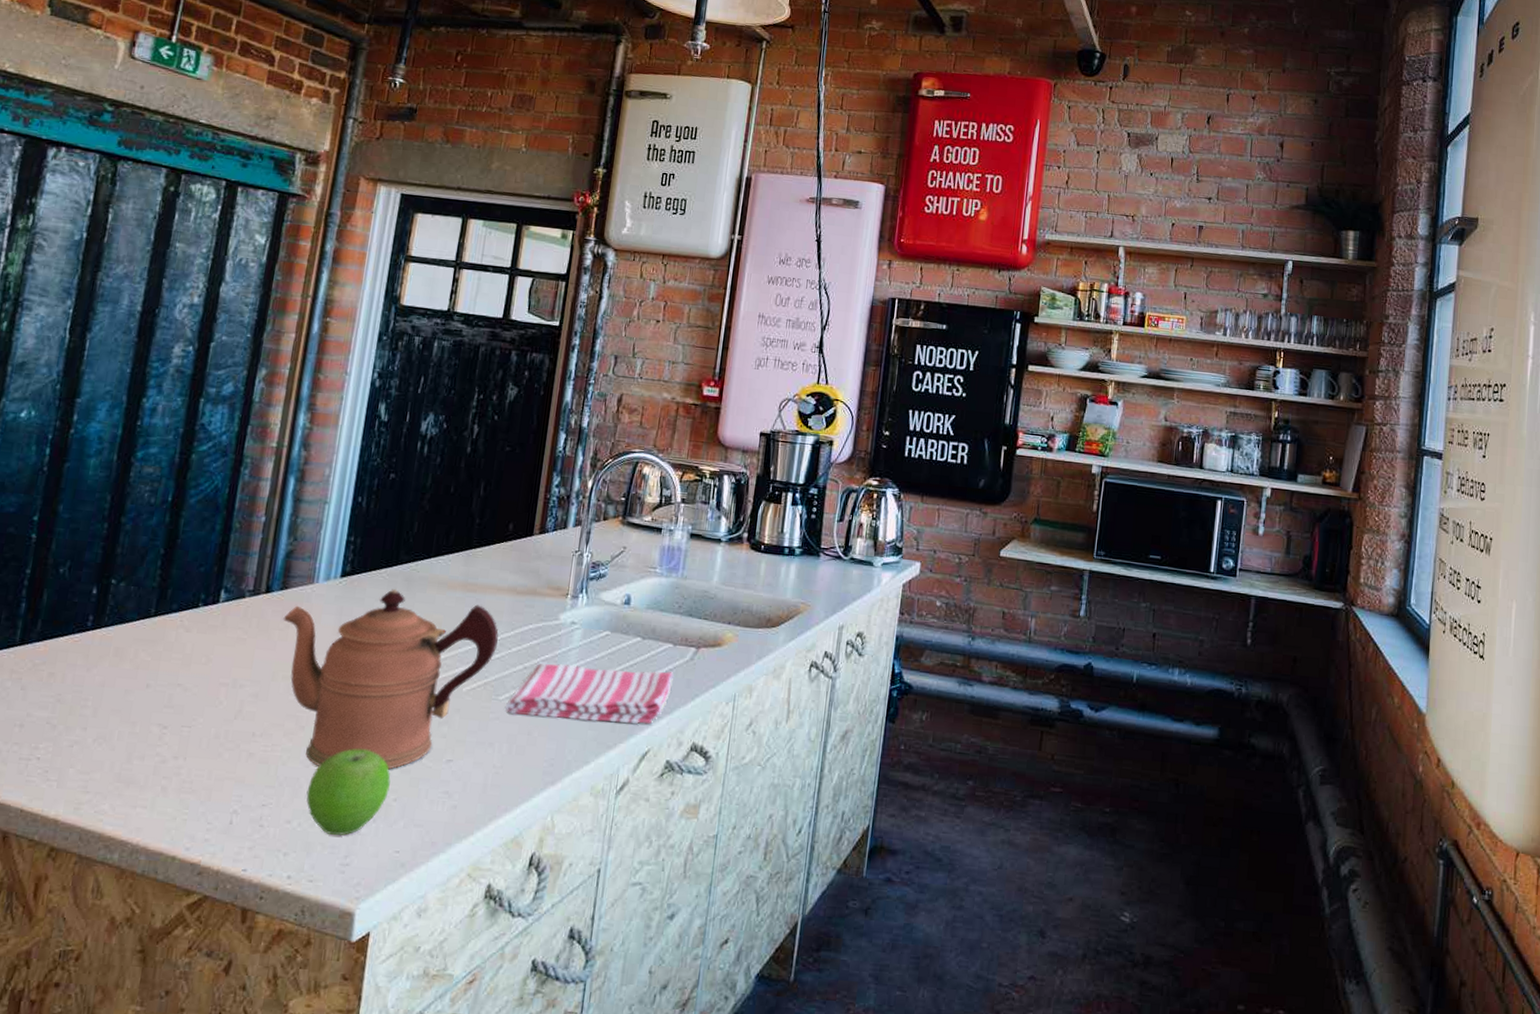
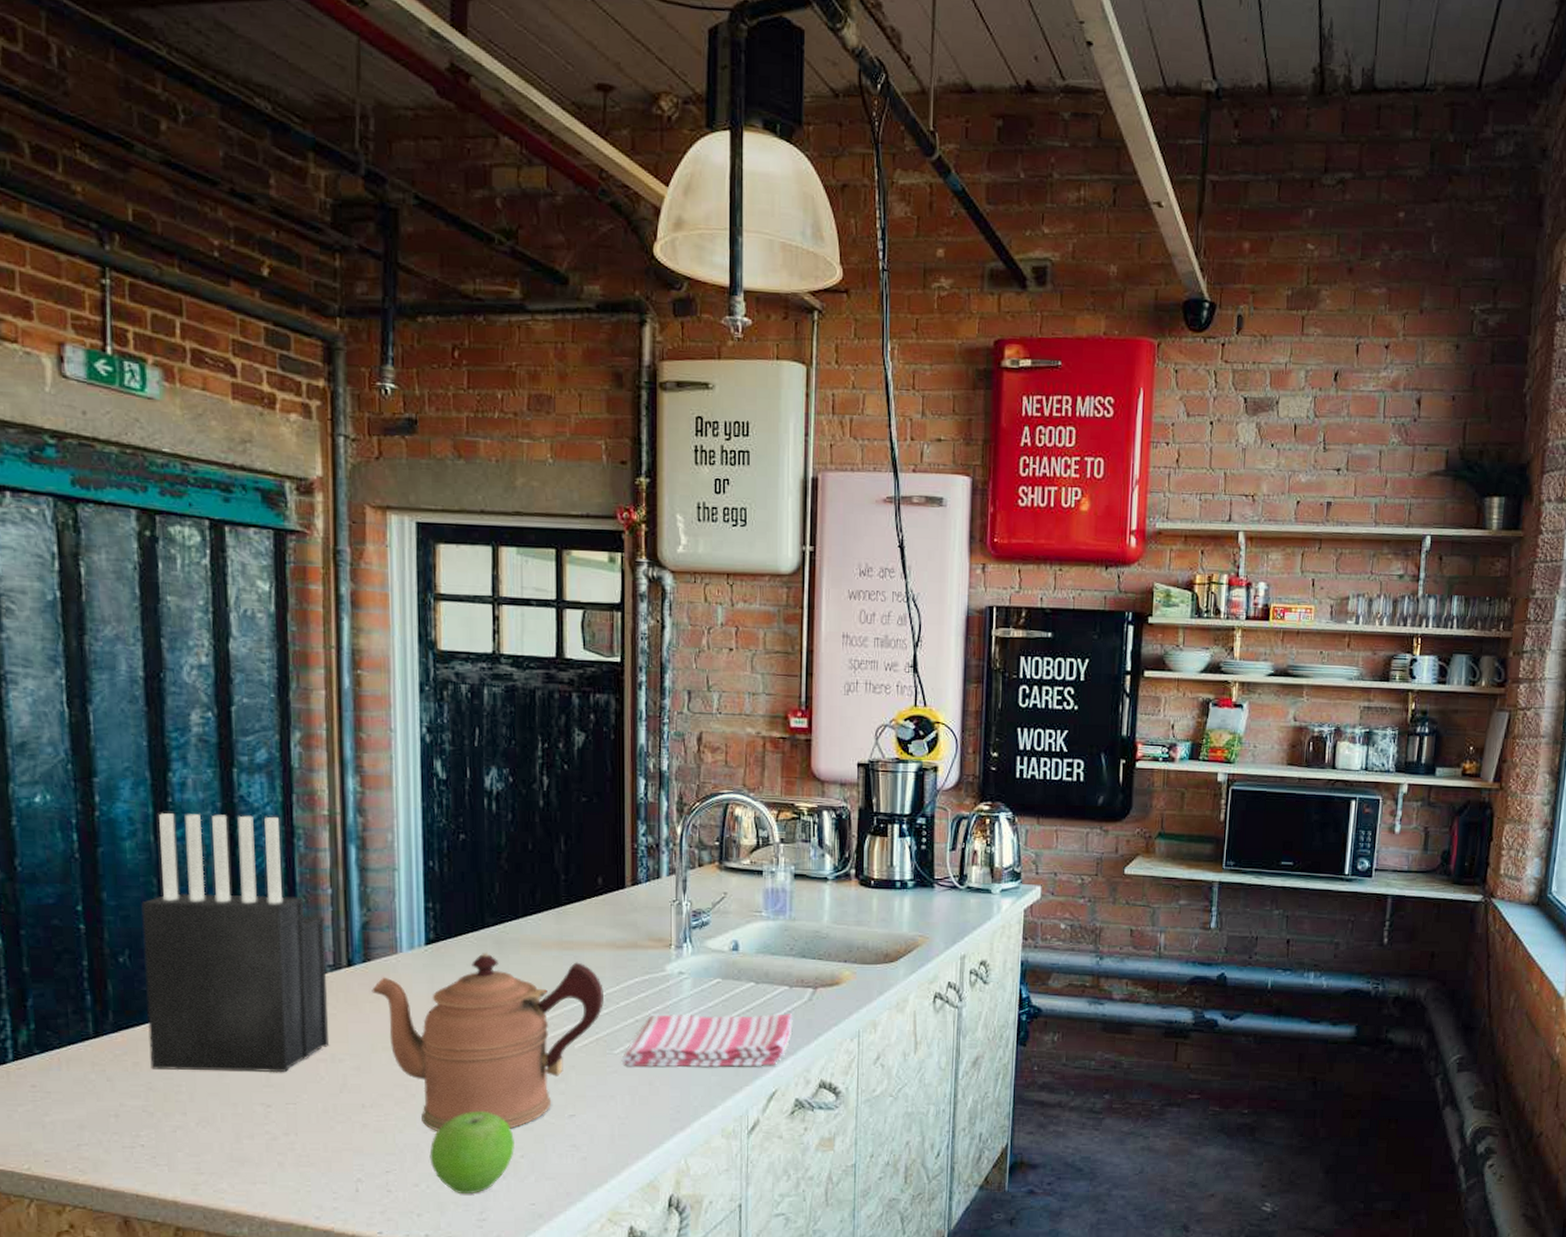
knife block: none [64,435,254,694] -> present [141,813,329,1073]

